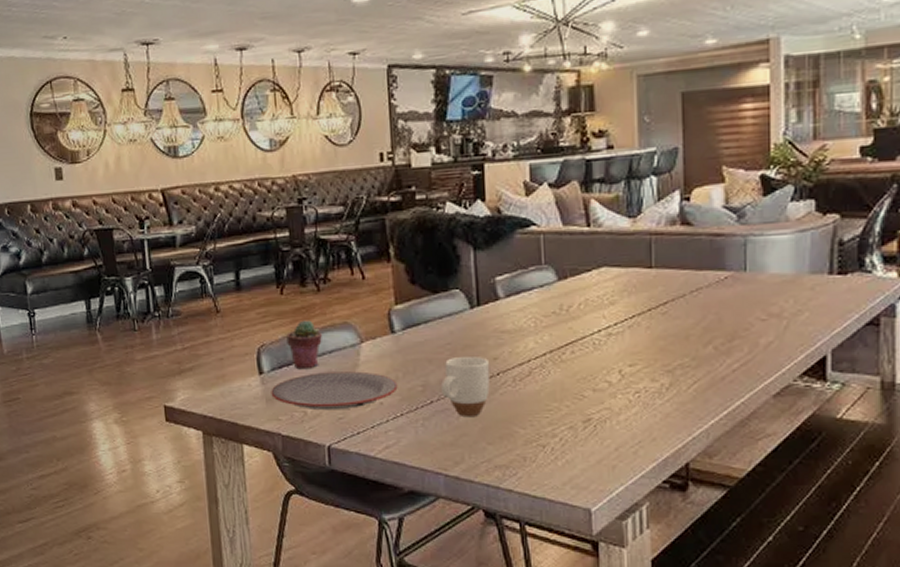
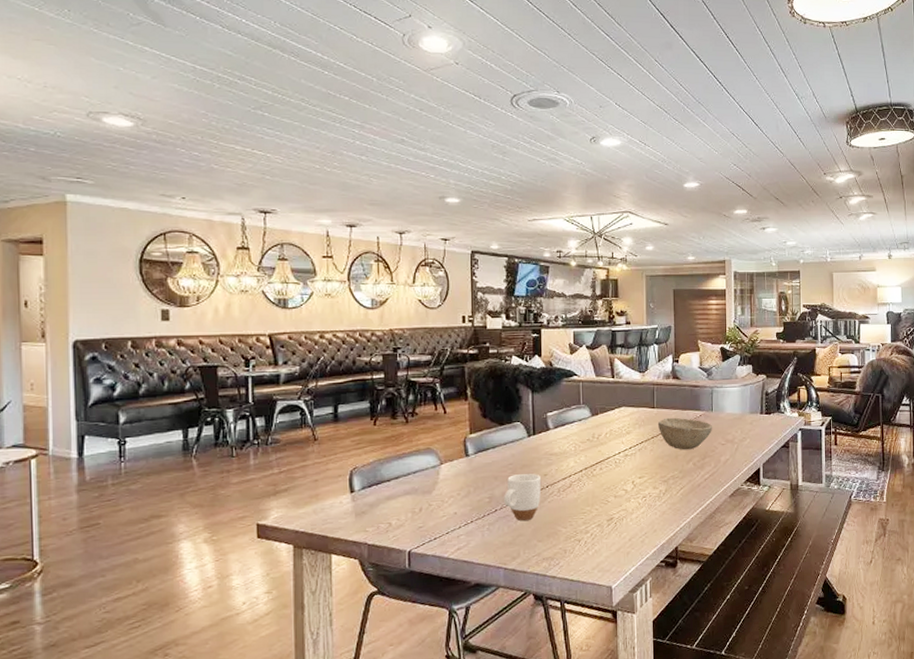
plate: present [271,371,398,411] -> none [360,487,469,522]
potted succulent: present [286,320,322,368] -> none [377,446,408,487]
bowl: none [656,281,747,328] -> present [657,417,713,450]

